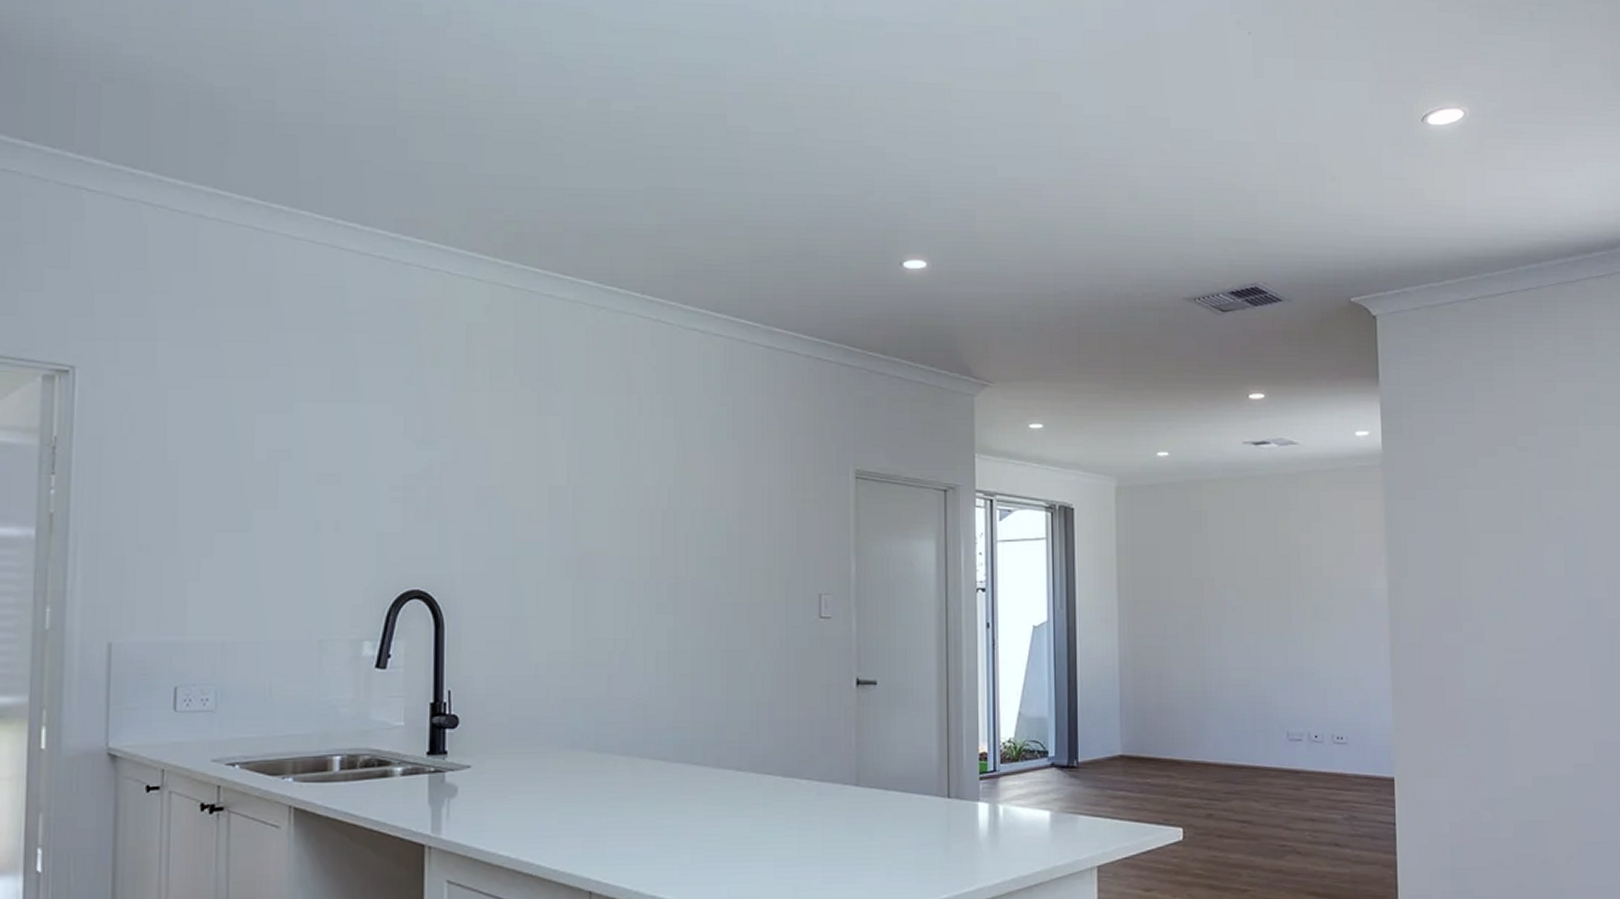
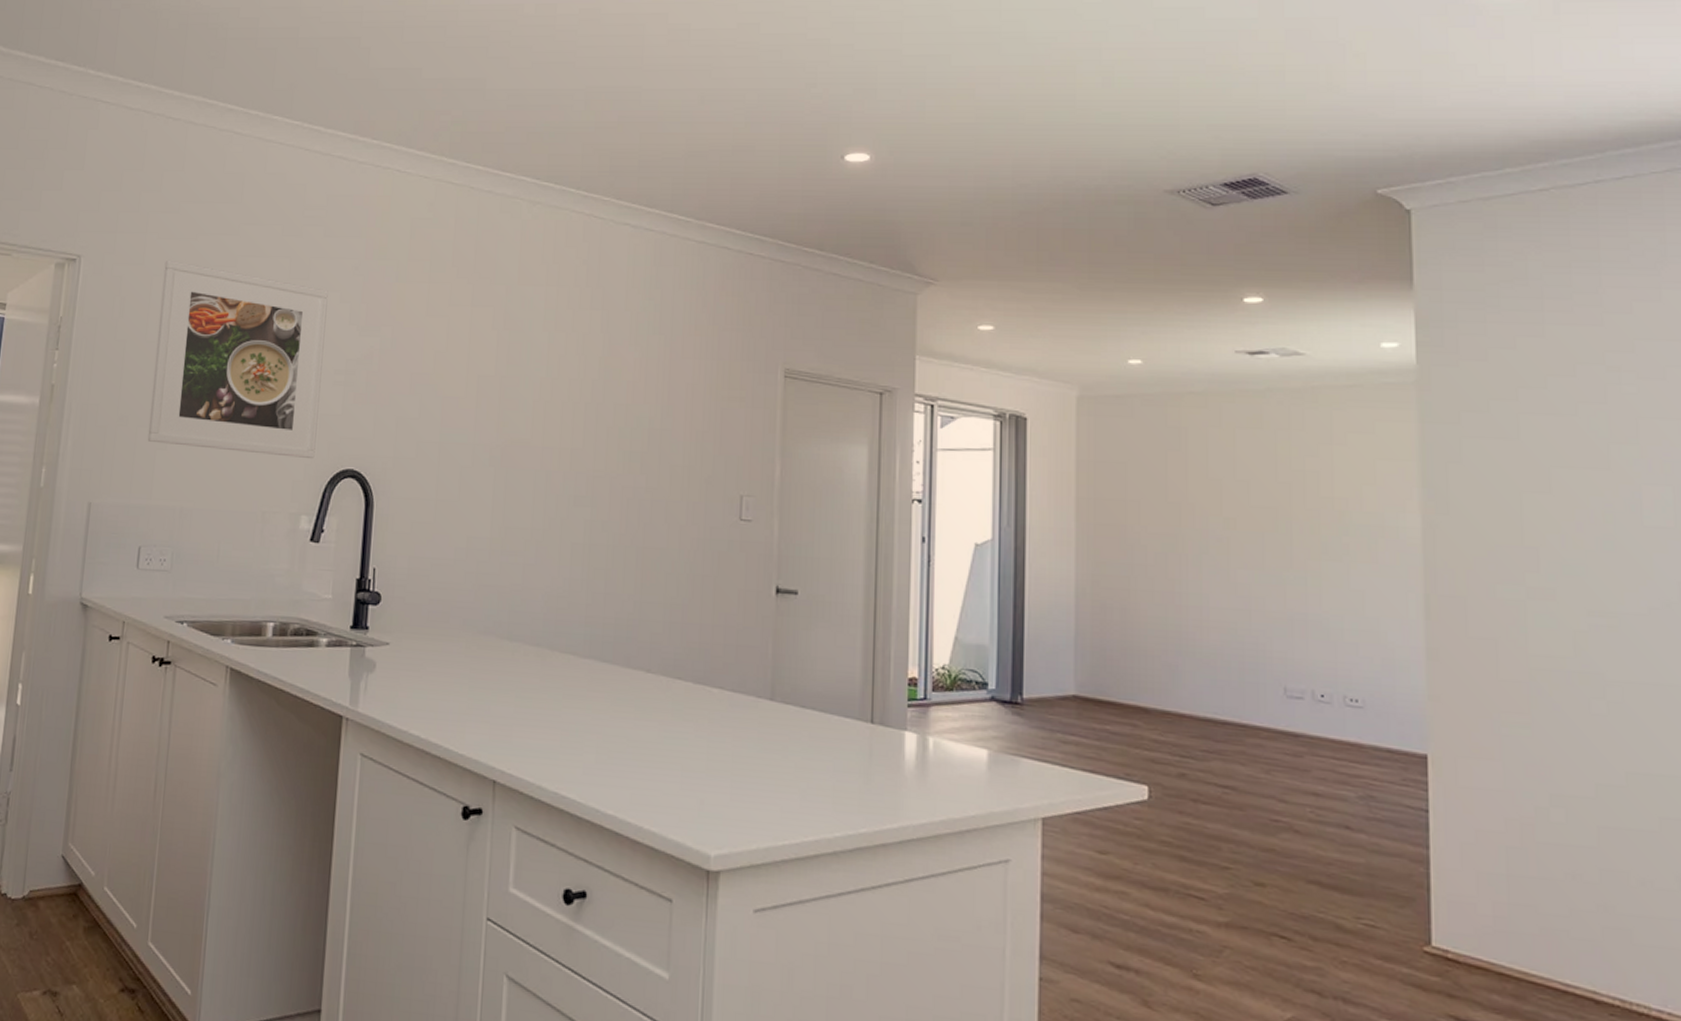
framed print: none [175,370,378,581] -> present [147,259,328,458]

